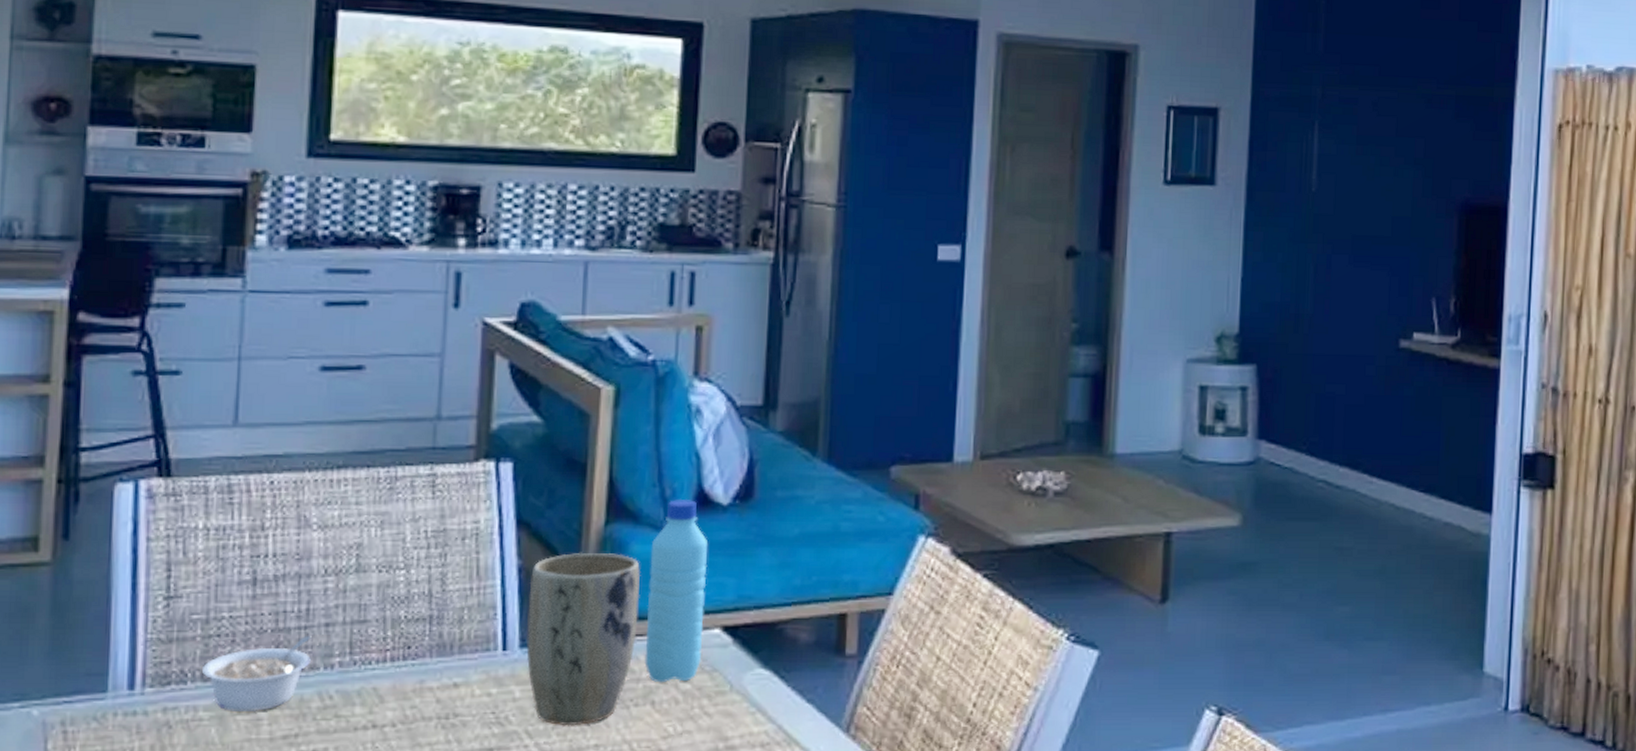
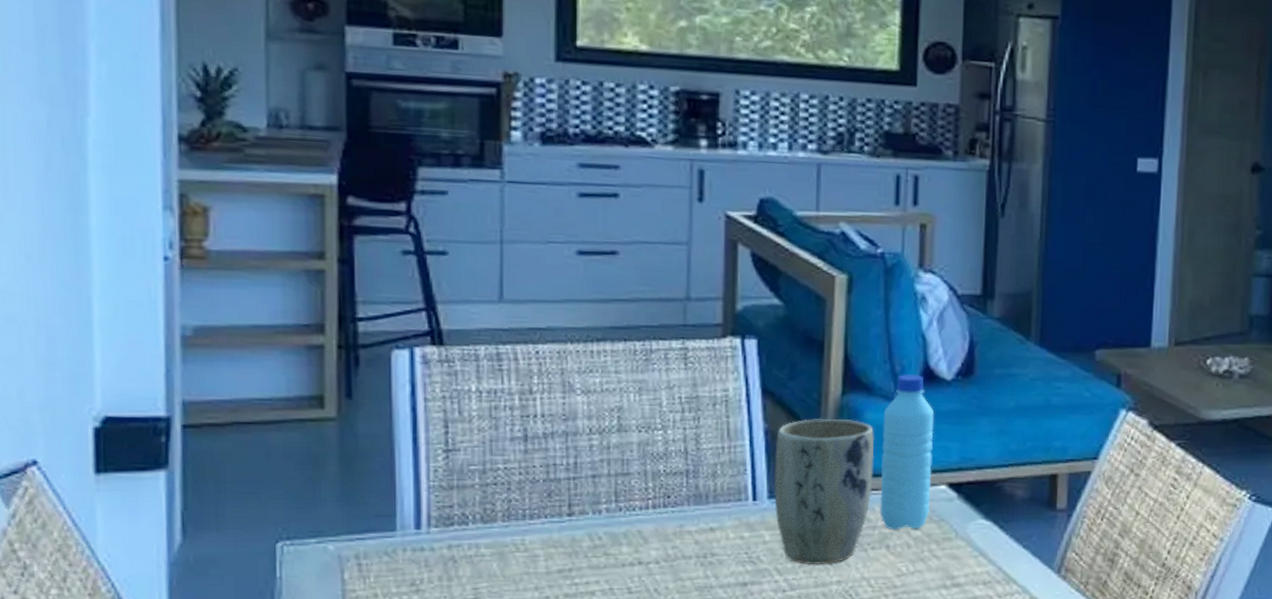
legume: present [202,635,312,713] -> none [482,485,580,550]

